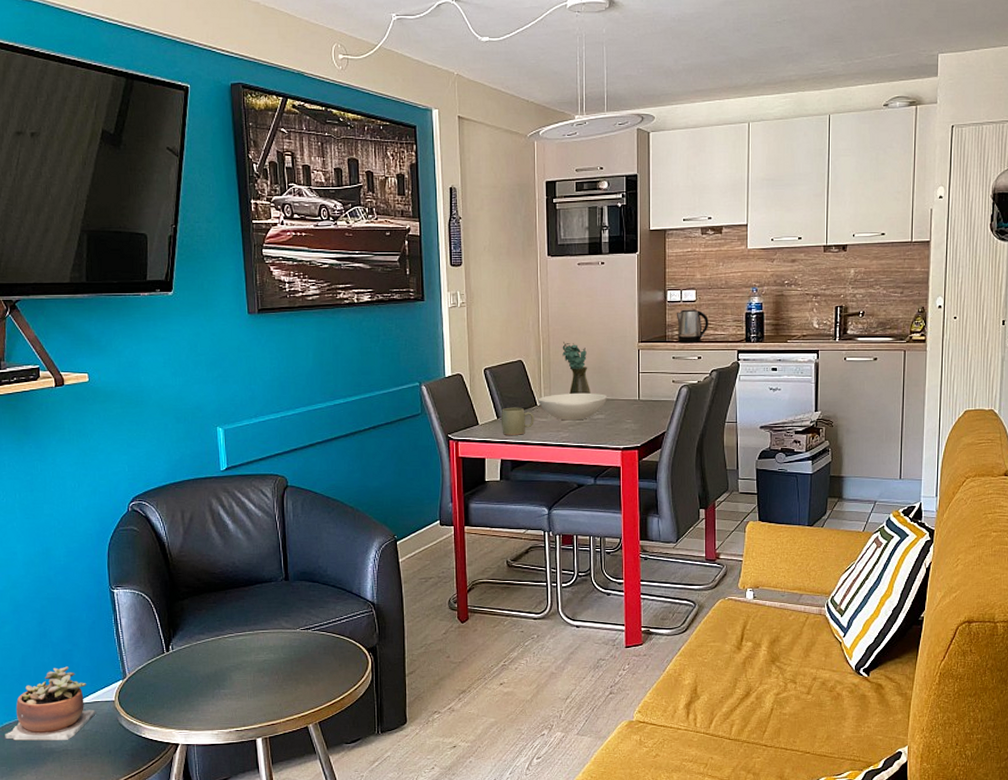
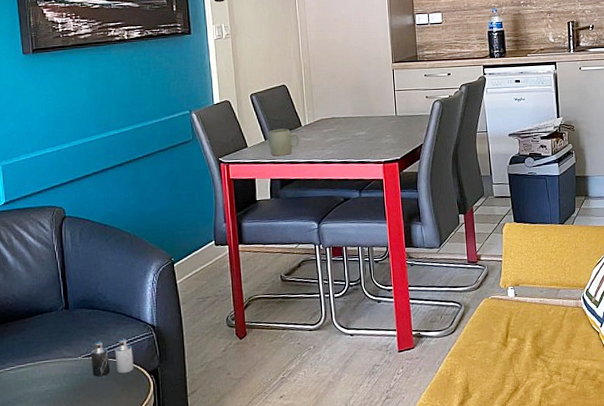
candle: none [309,614,352,649] -> present [90,338,134,376]
bowl: present [538,392,608,421] -> none [302,111,367,139]
vase: present [562,341,592,395] -> none [322,65,352,115]
kettle: present [676,308,709,344] -> none [425,29,455,62]

